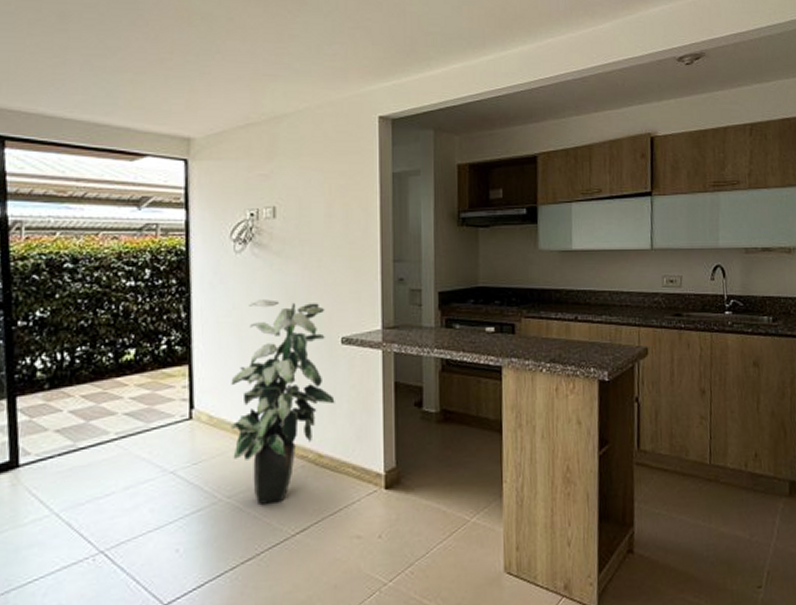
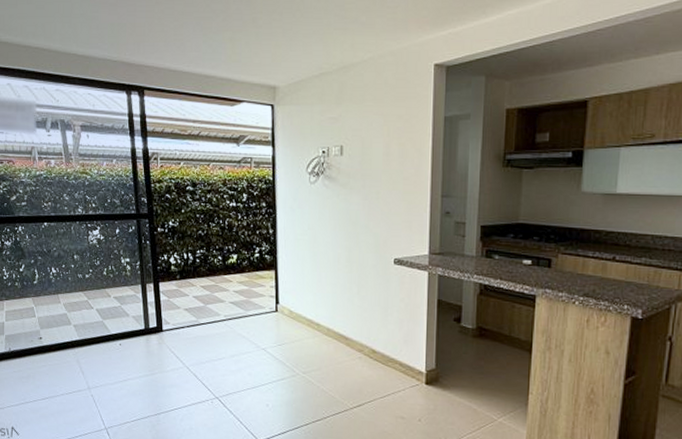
indoor plant: present [230,299,335,504] -> none [305,223,387,383]

